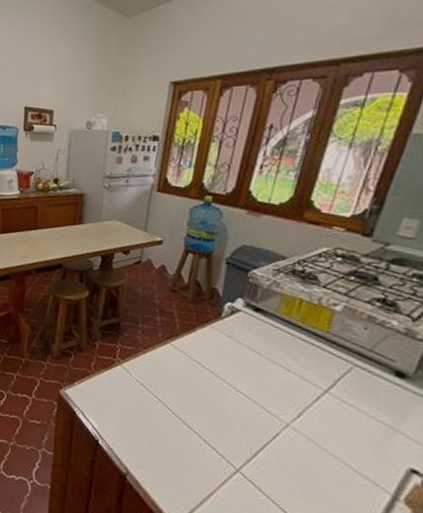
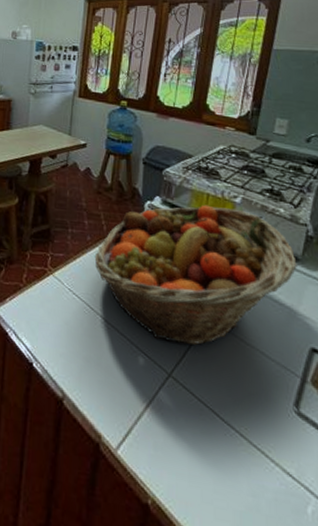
fruit basket: none [165,309,408,448] -> present [94,204,299,346]

